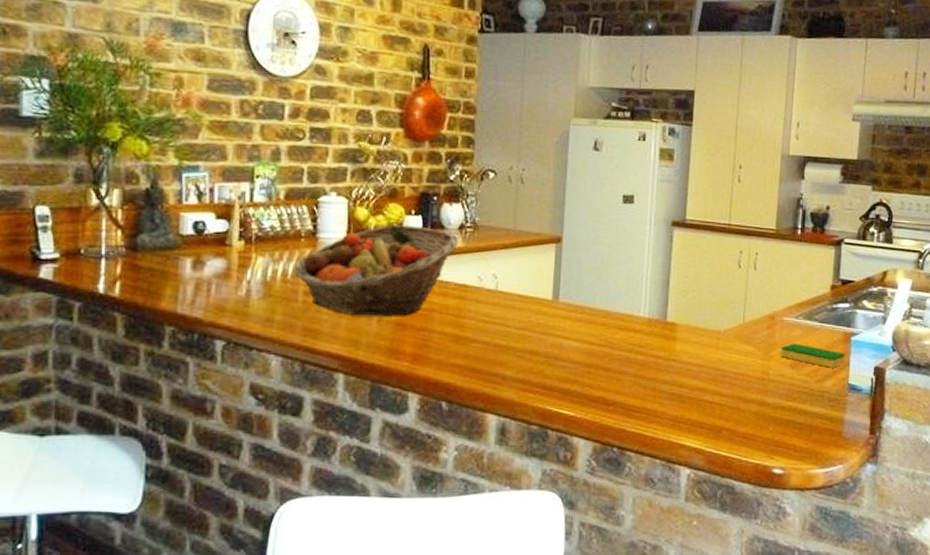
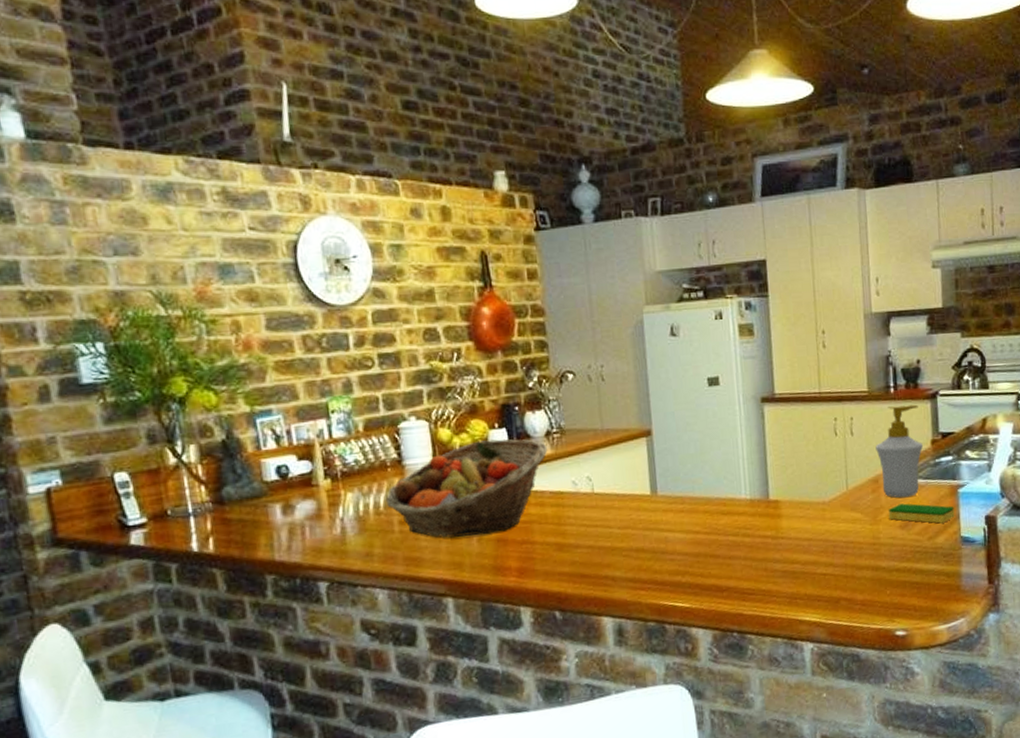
soap bottle: none [776,246,823,338] -> present [875,404,923,498]

